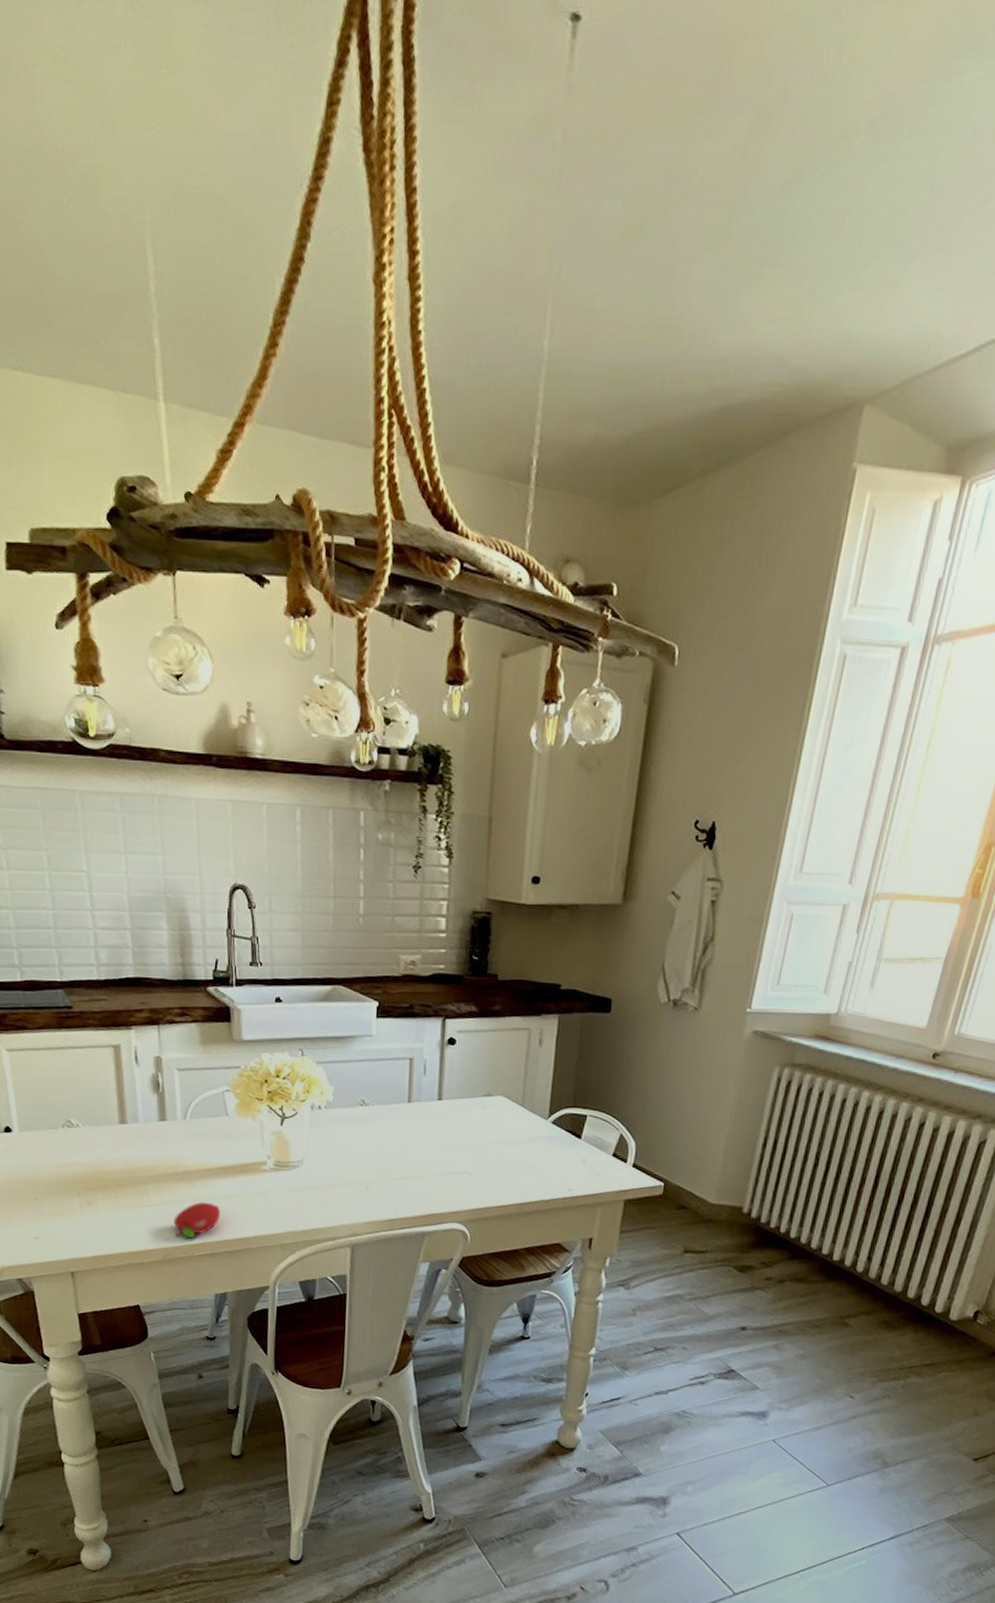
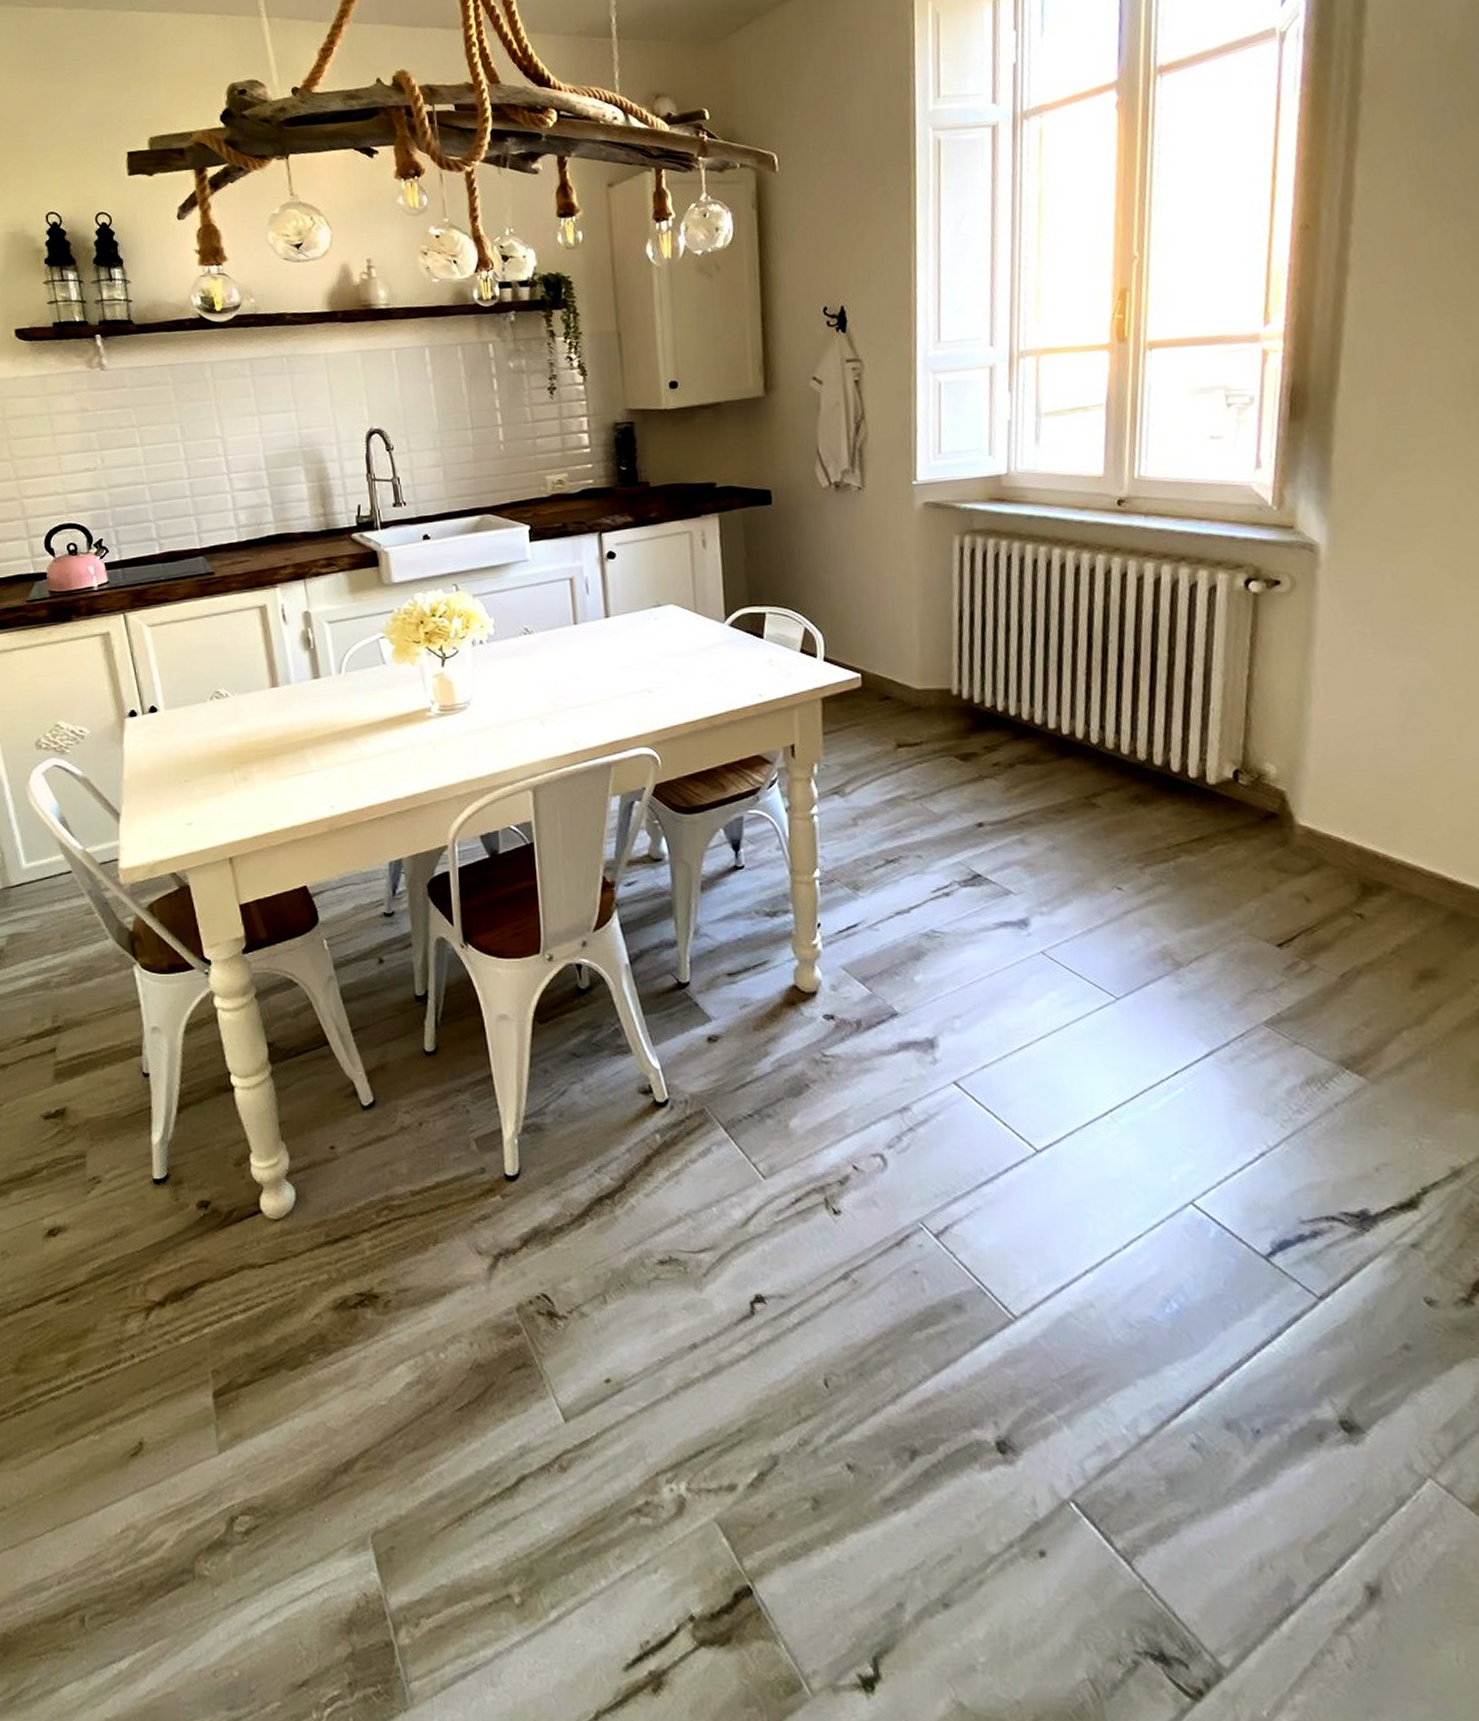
fruit: present [173,1201,221,1239] -> none [336,760,387,803]

